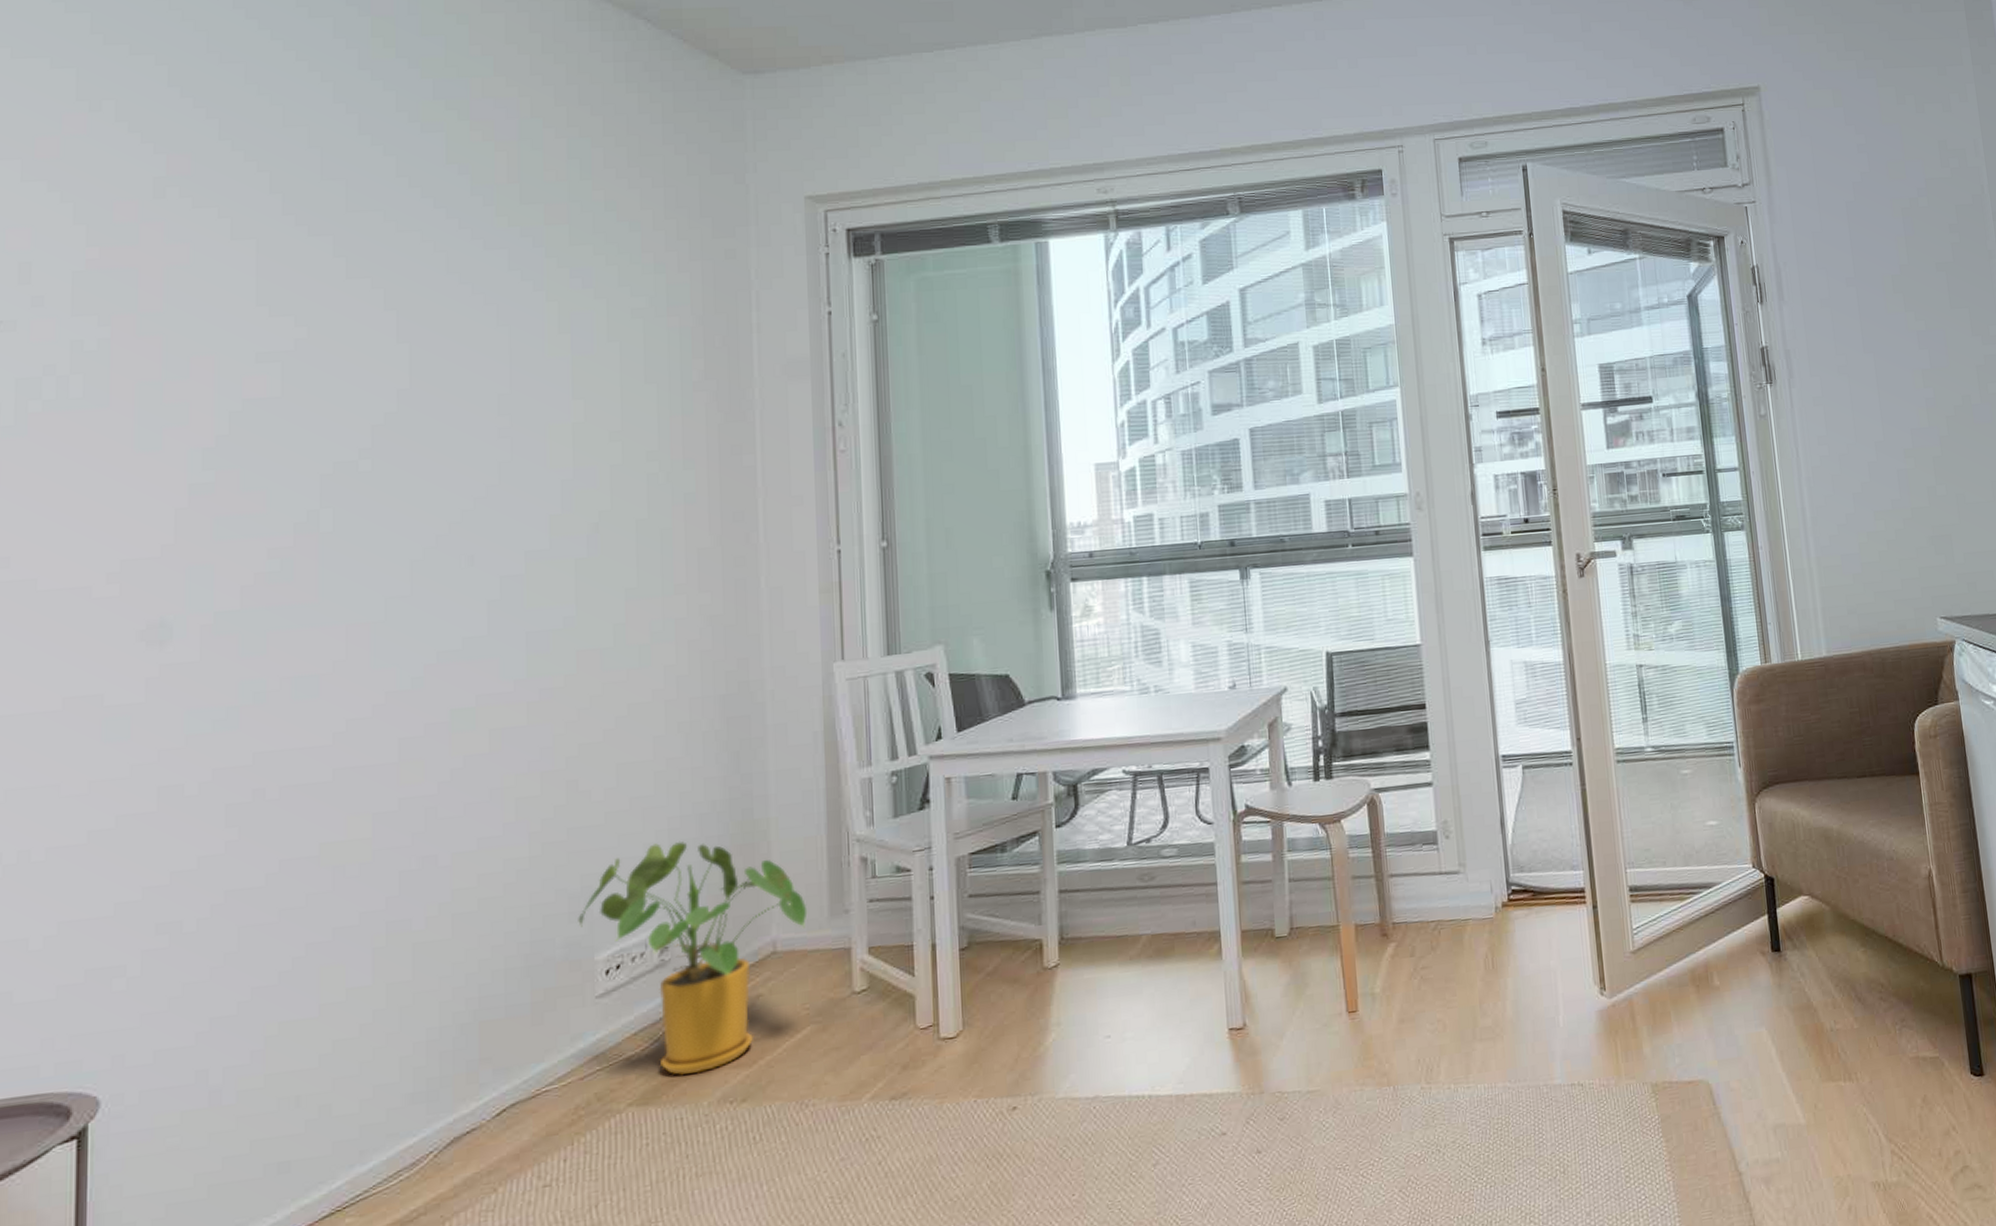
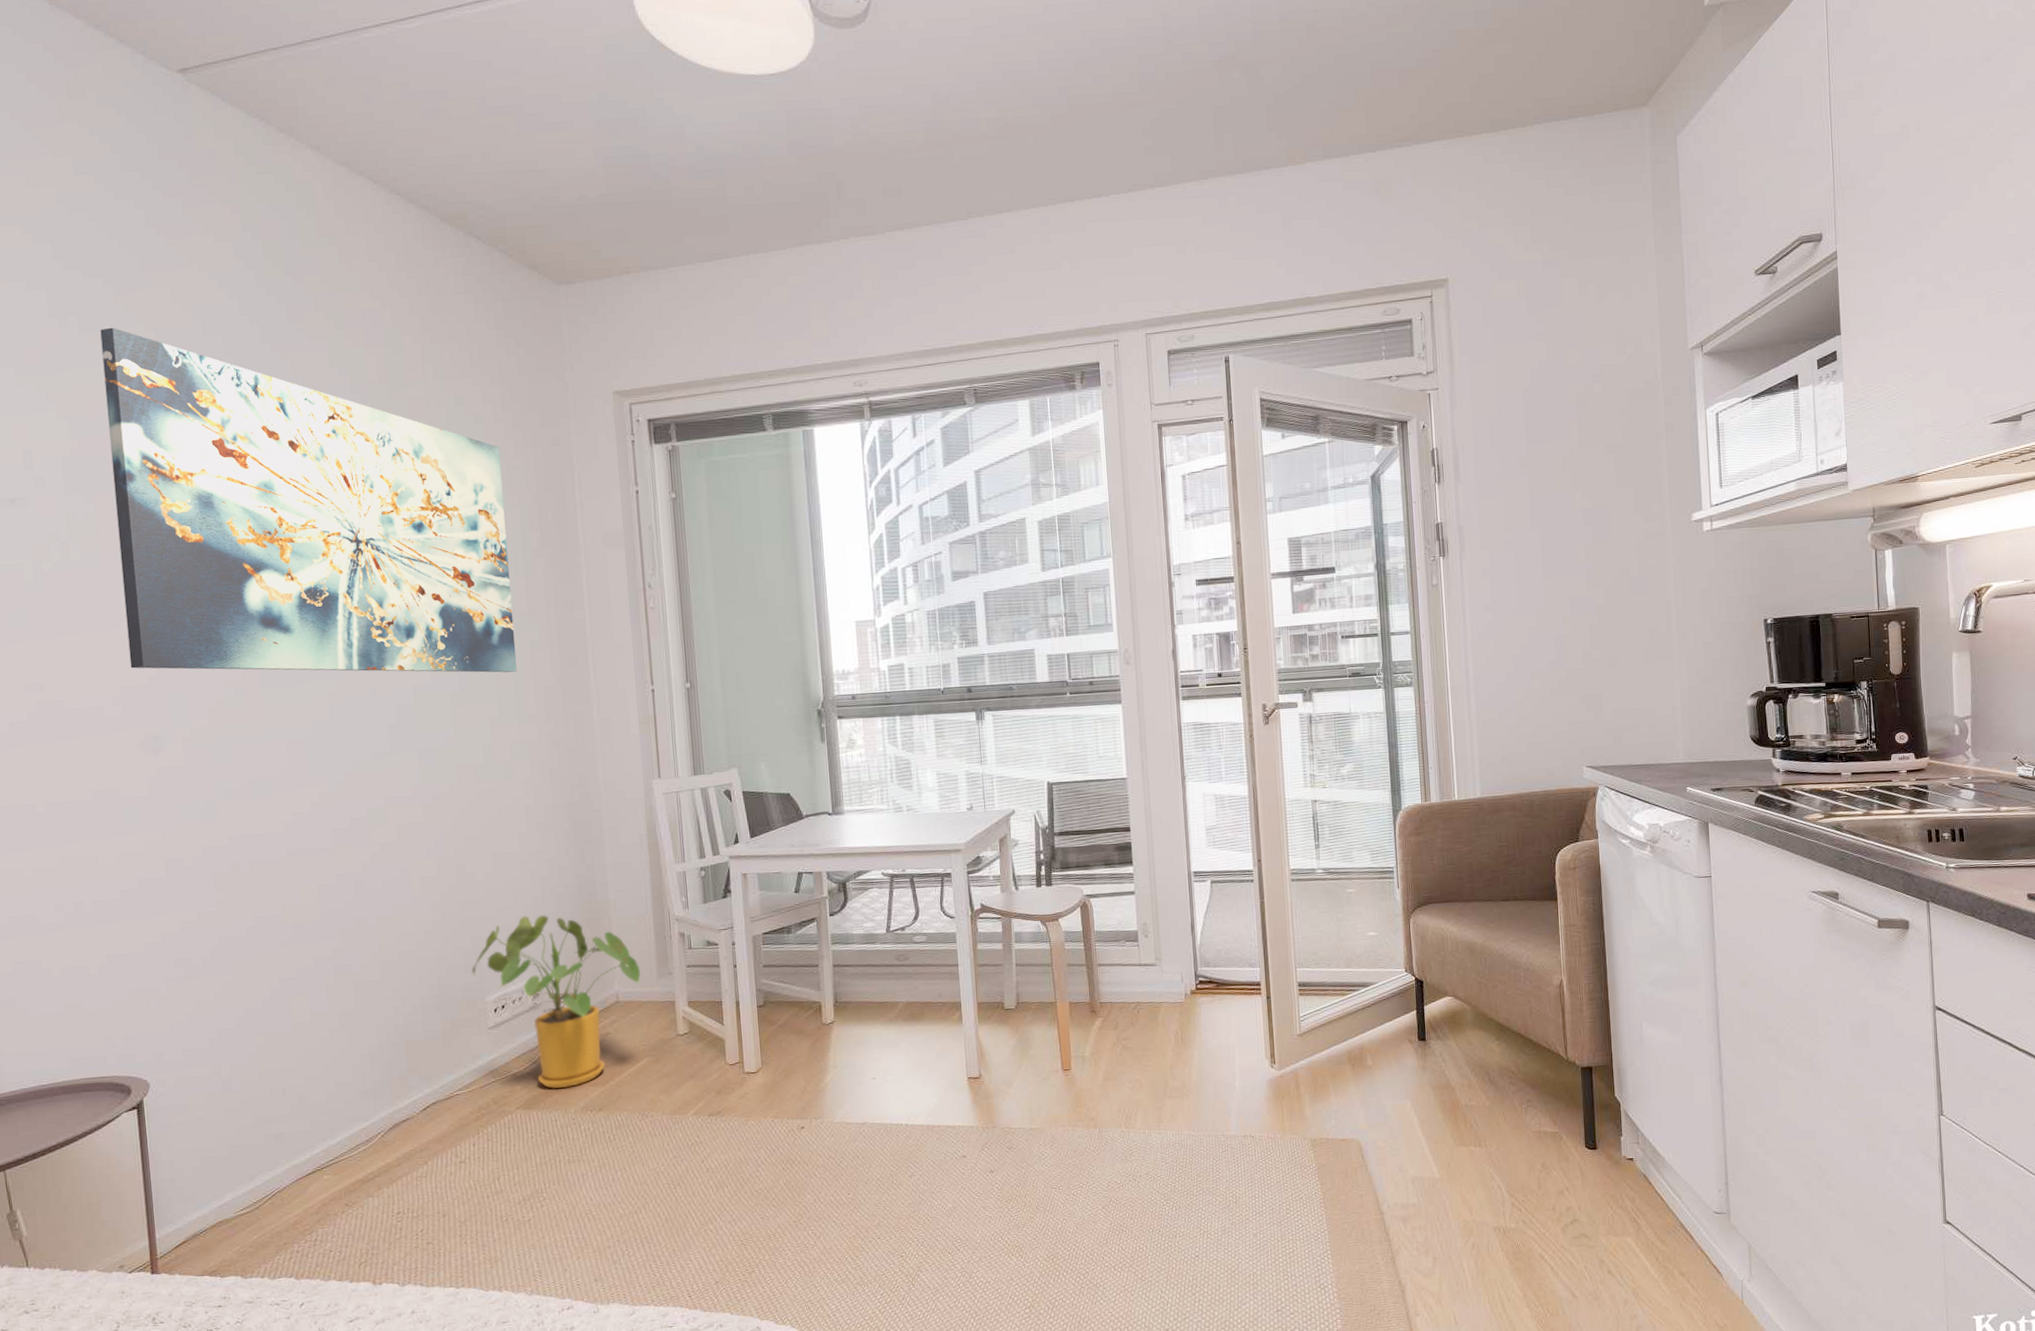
wall art: none [137,114,665,536] -> present [100,327,518,673]

